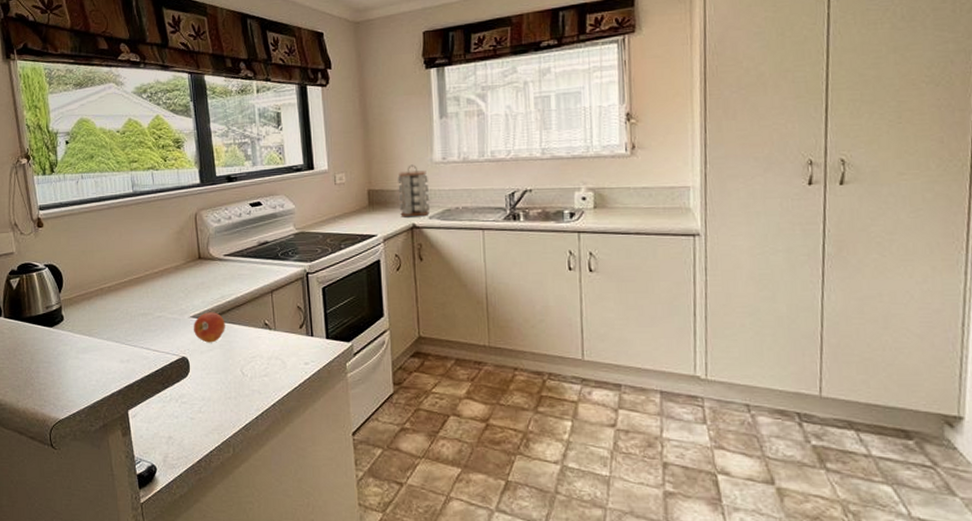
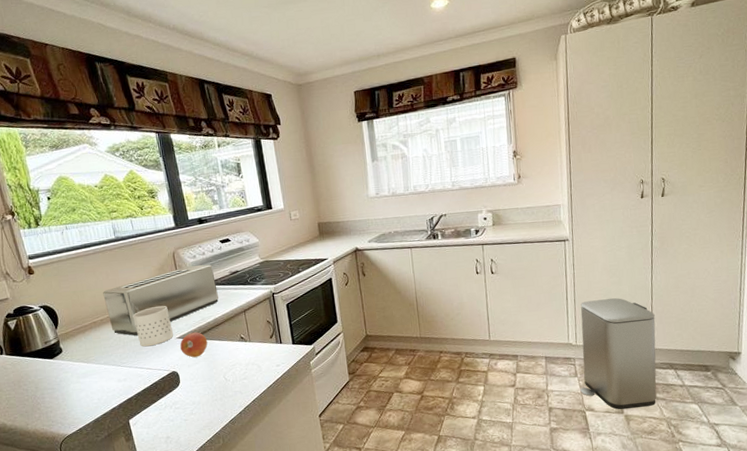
toaster: none [114,231,243,309] -> present [103,264,219,336]
mug: none [144,276,188,324] -> present [133,305,174,347]
spice rack: present [398,164,431,217] -> none [341,200,369,242]
pedal bin: none [710,320,827,479] -> present [580,298,657,409]

